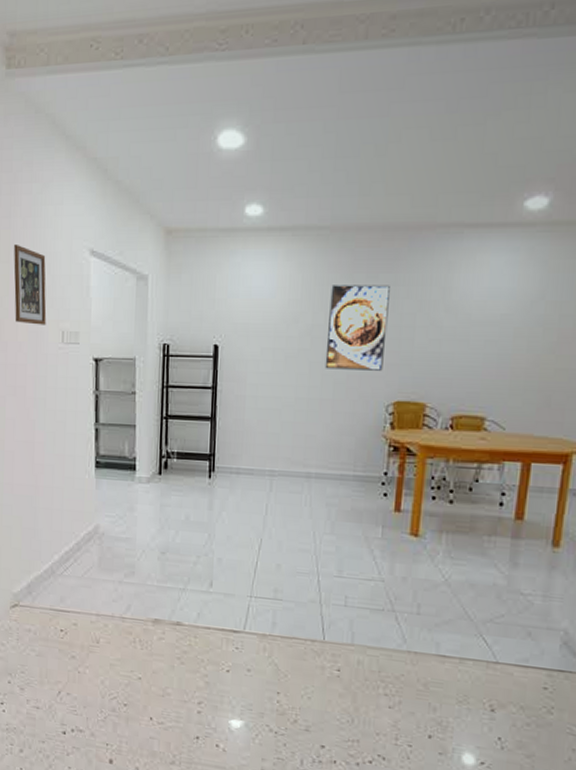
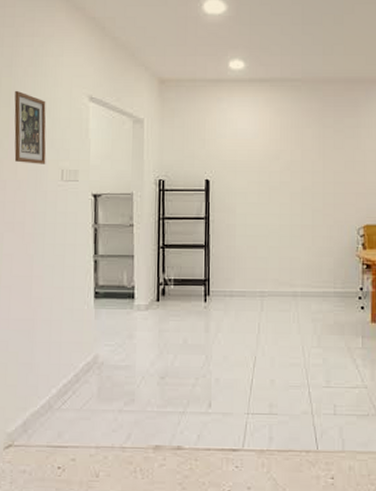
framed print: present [324,285,390,371] -> none [304,127,354,199]

